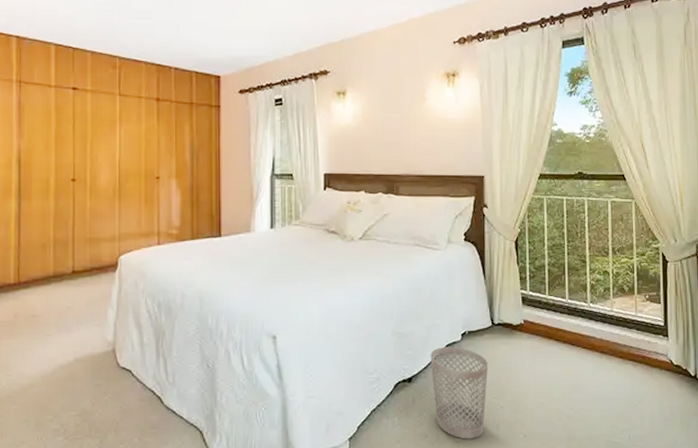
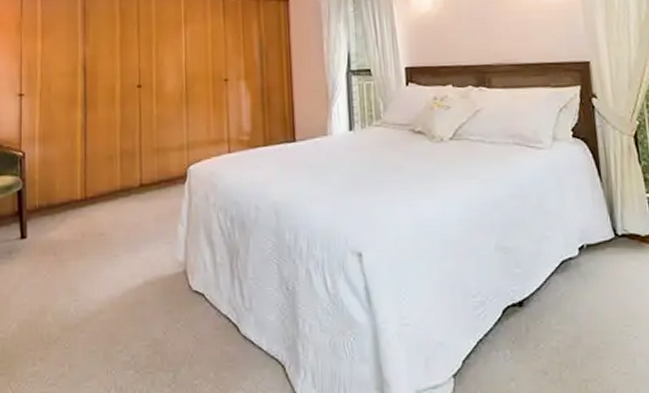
wastebasket: present [430,347,489,439] -> none [543,263,617,377]

